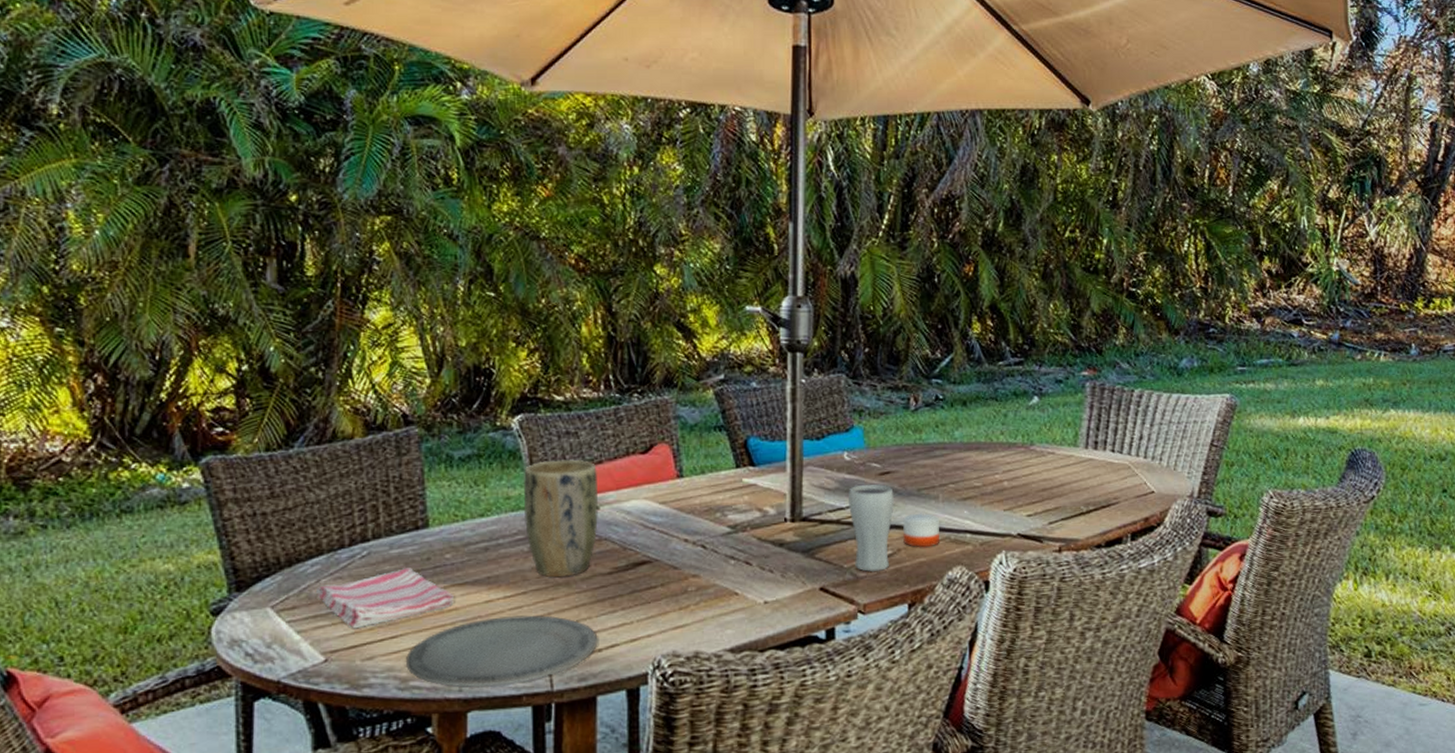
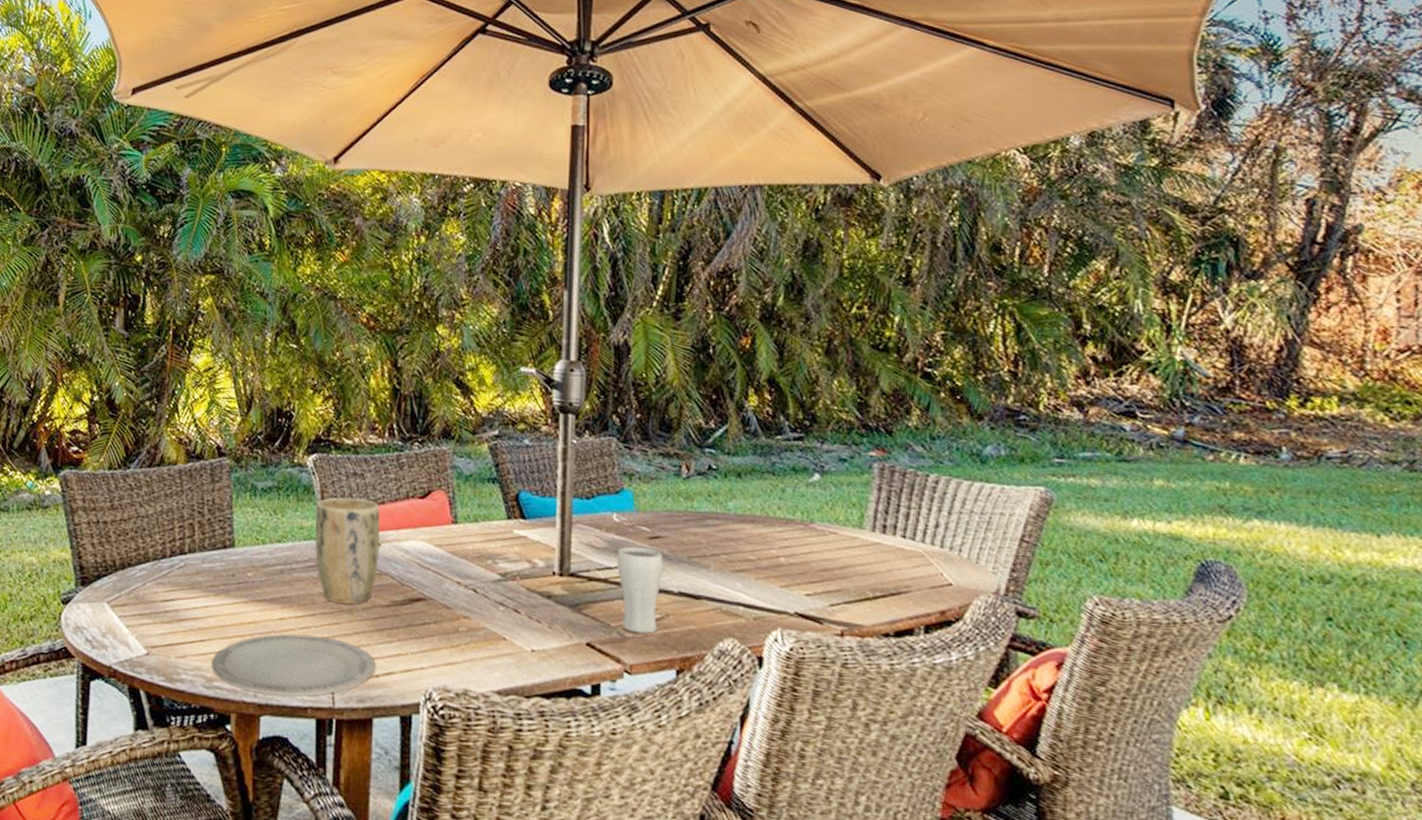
dish towel: present [316,568,454,629] -> none [143,581,253,630]
candle: present [902,513,939,547] -> none [671,580,710,615]

